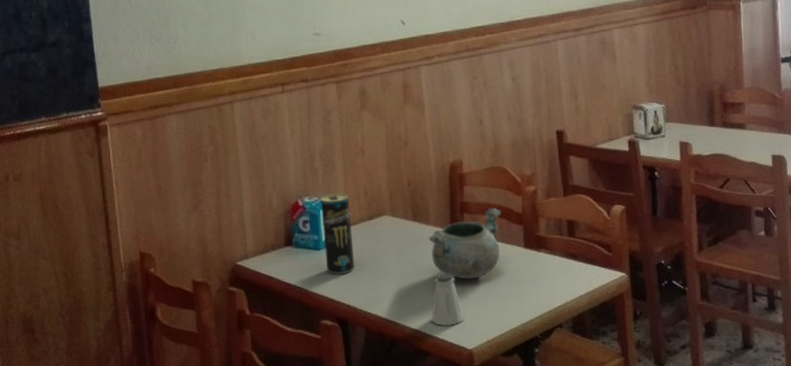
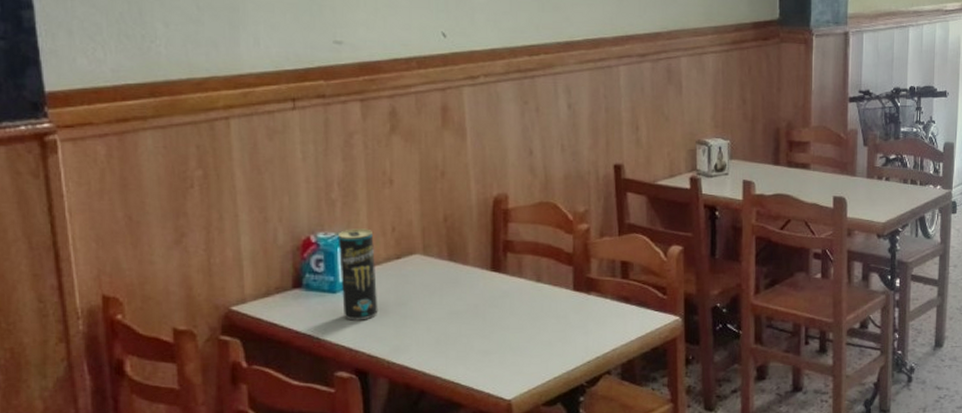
decorative bowl: present [428,207,502,280] -> none [465,246,550,325]
saltshaker: present [431,273,464,327] -> none [465,318,503,377]

